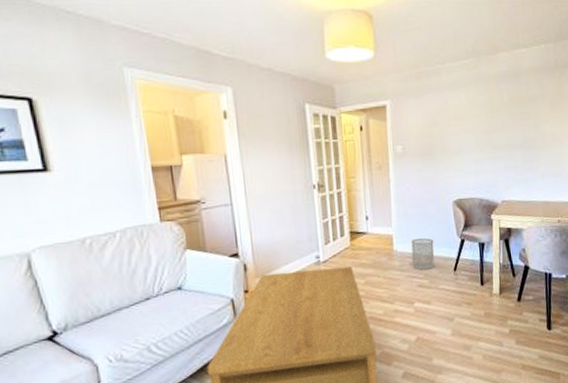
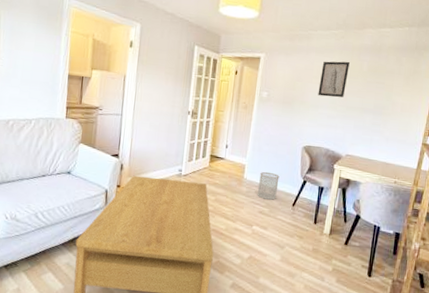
wall art: none [458,94,489,139] -> present [318,61,351,98]

